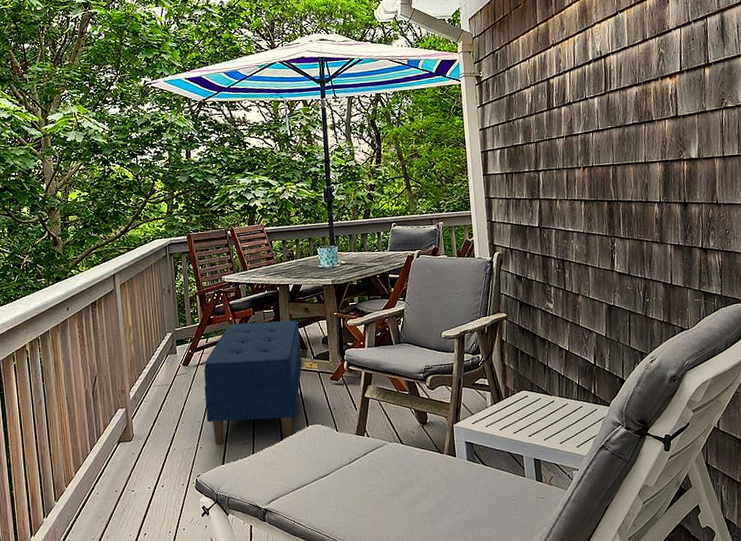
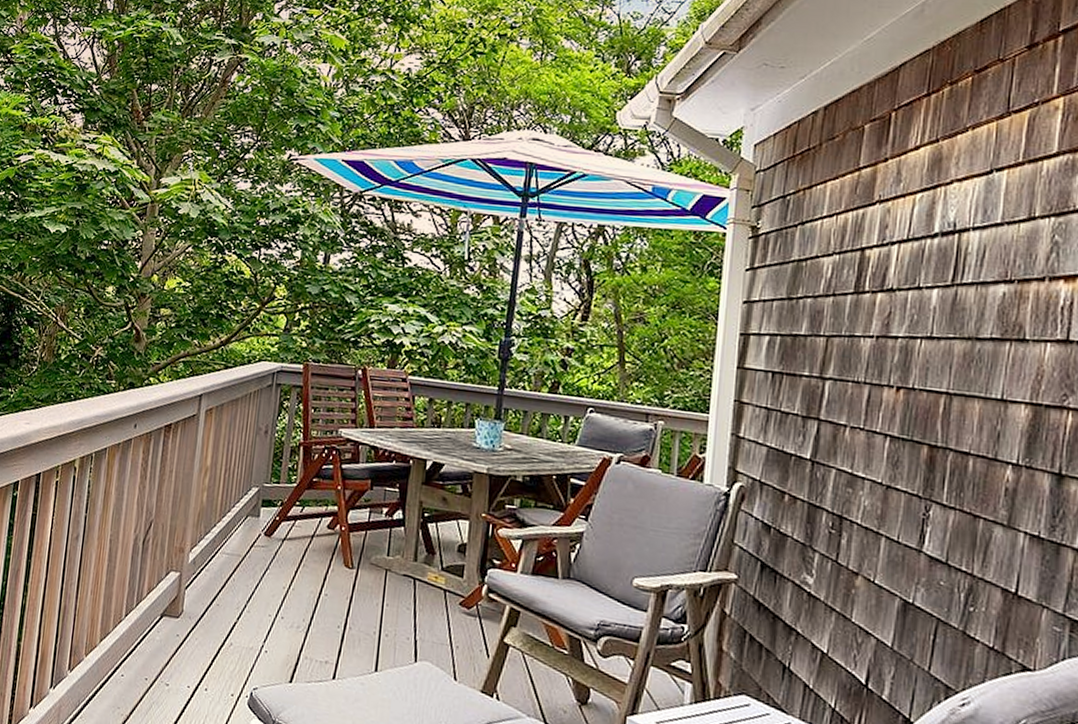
bench: present [204,320,302,446] -> none [281,494,430,670]

